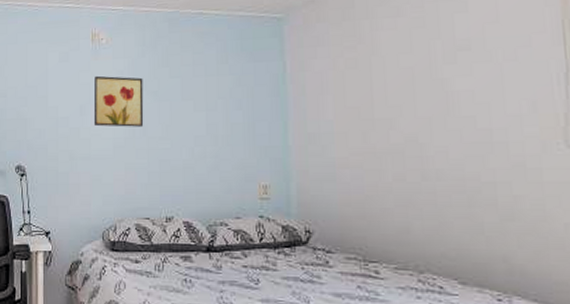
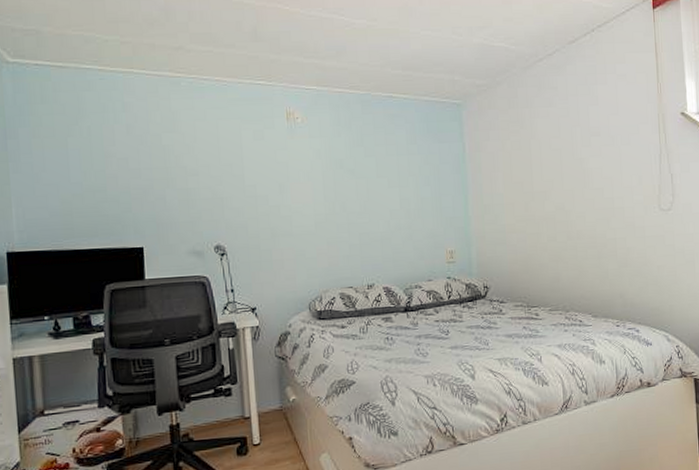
wall art: present [93,75,144,127] -> none [292,154,343,204]

